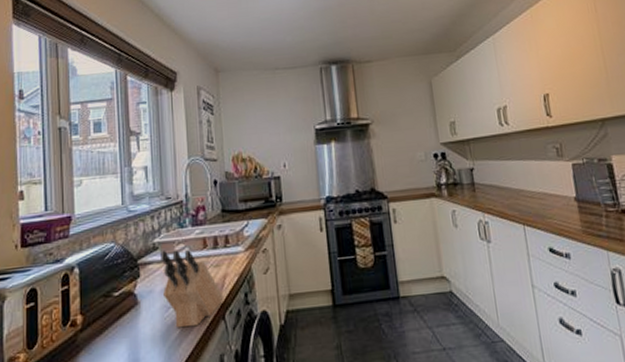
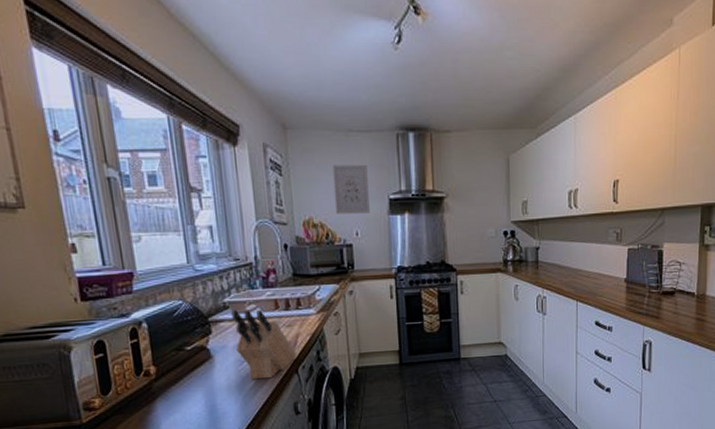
wall art: none [260,98,297,148] -> present [332,164,370,214]

